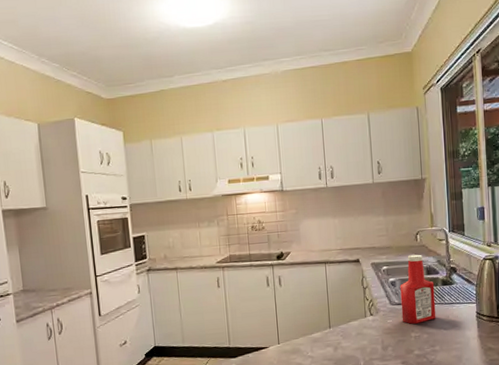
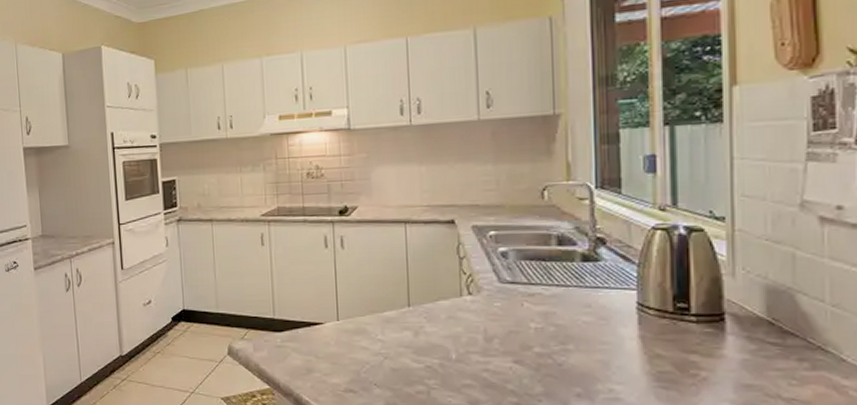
ketchup bottle: present [400,254,436,324] -> none [514,217,570,311]

